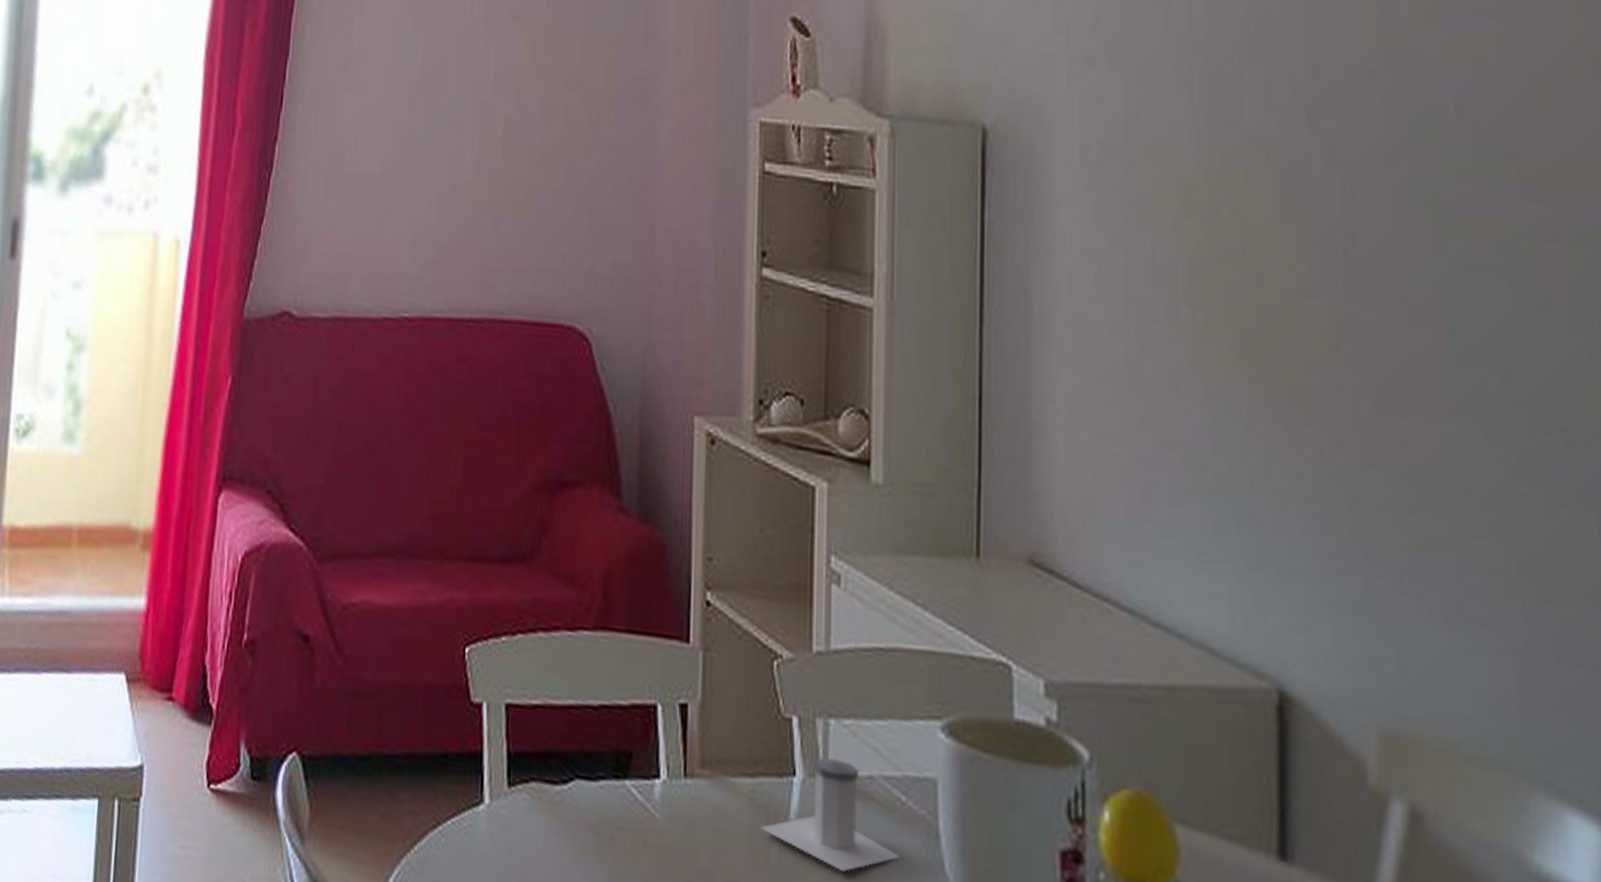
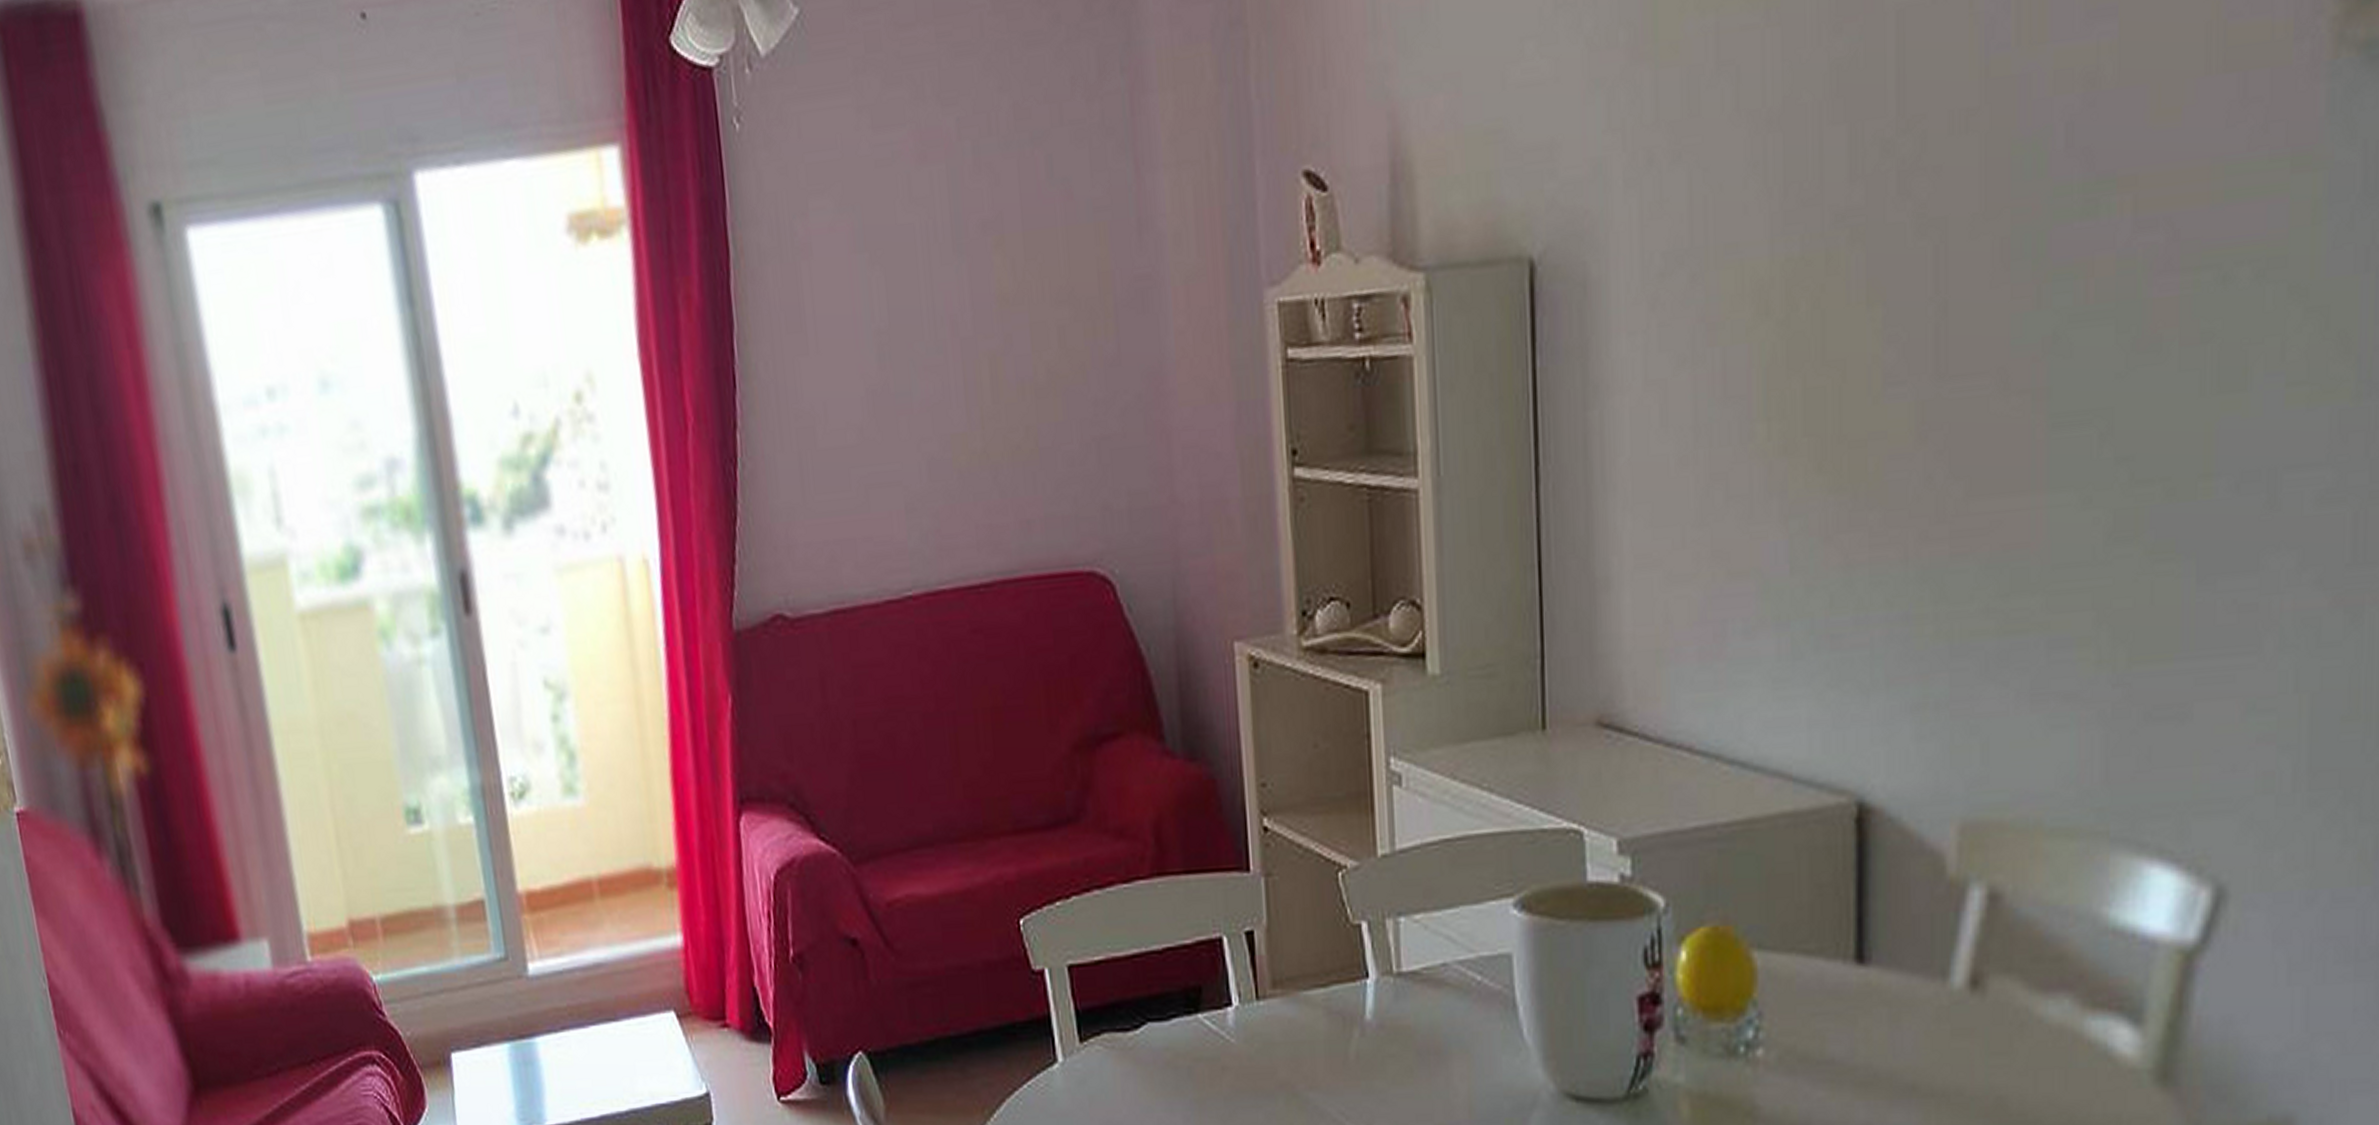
salt shaker: present [760,758,900,872] -> none [1336,953,1478,1056]

